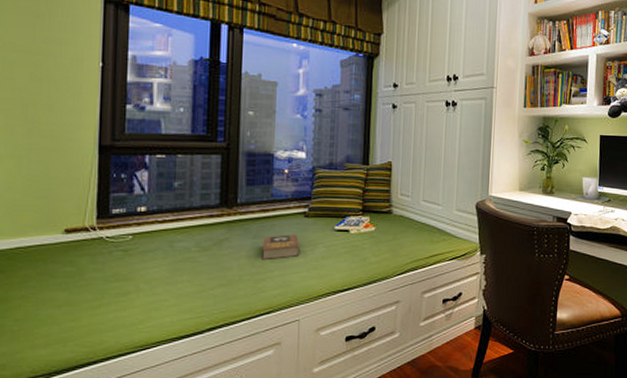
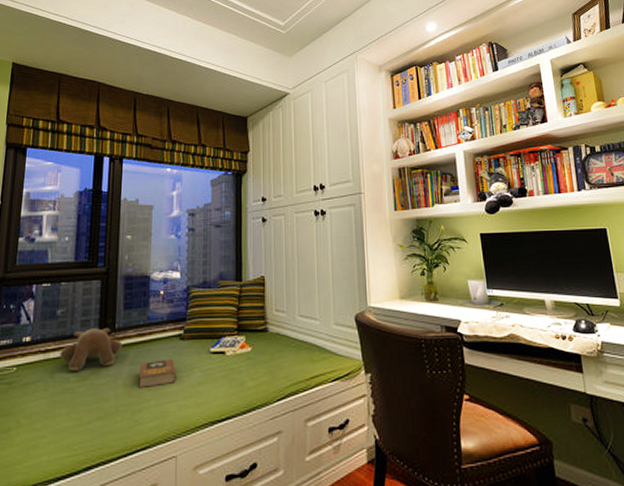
teddy bear: none [178,202,246,241] -> present [59,328,123,371]

